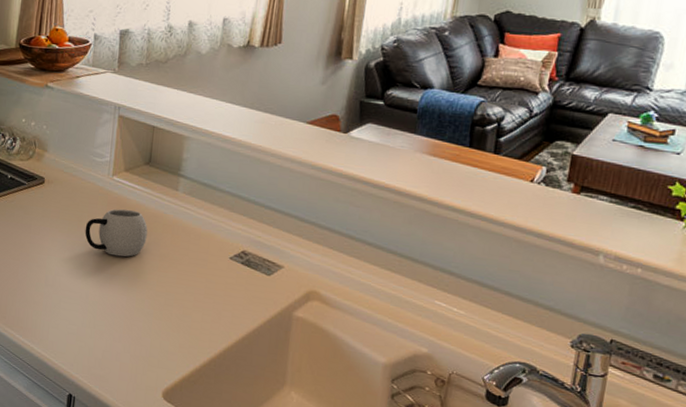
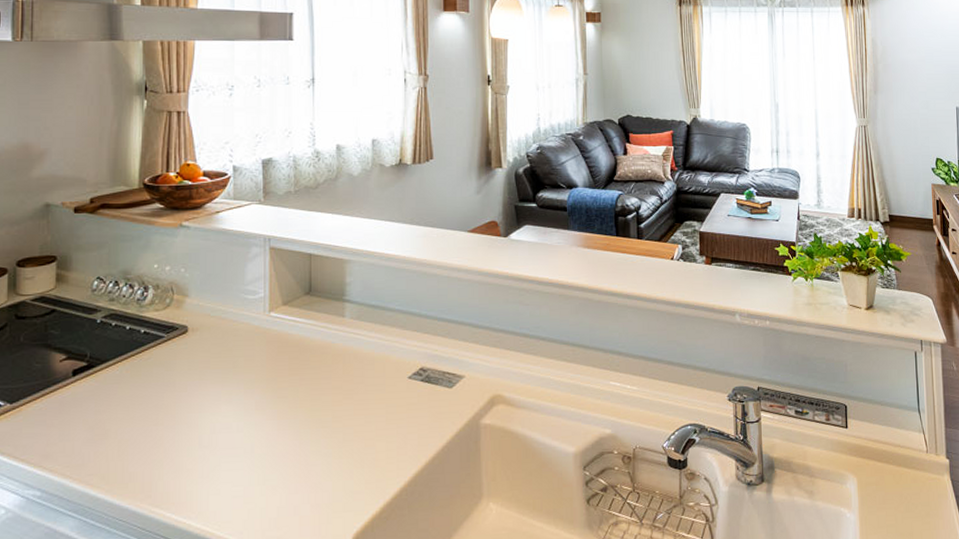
mug: present [85,209,148,257] -> none [242,345,316,399]

